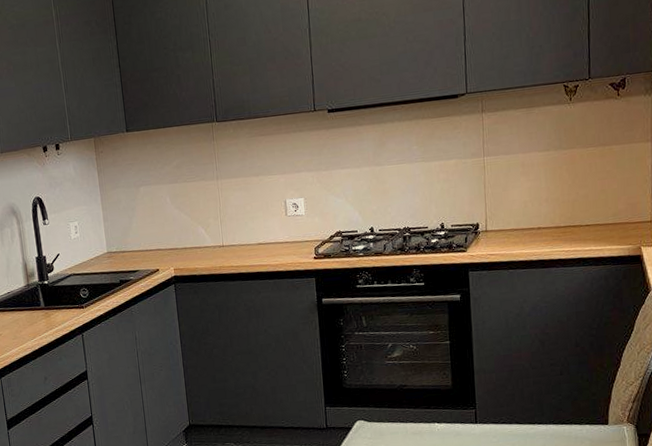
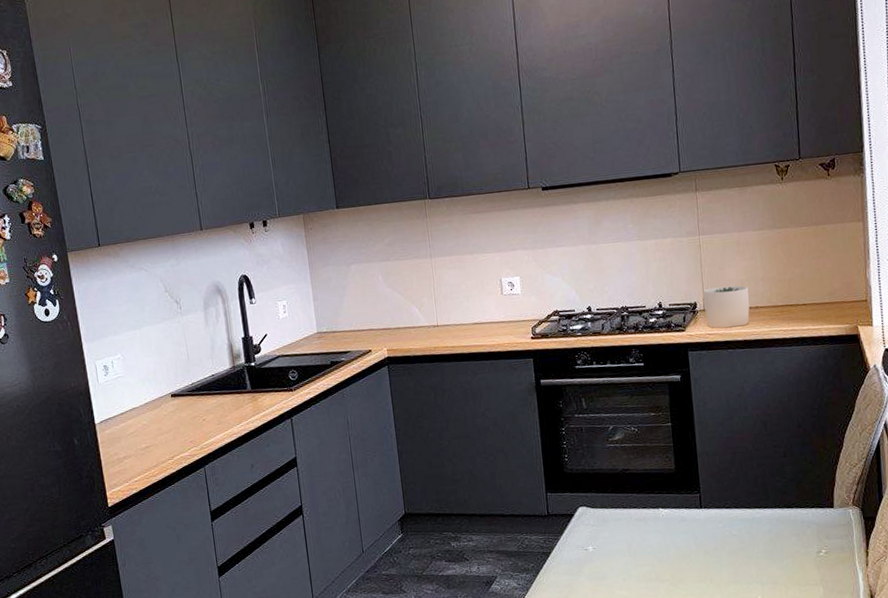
planter: none [486,206,533,249] -> present [703,285,750,329]

